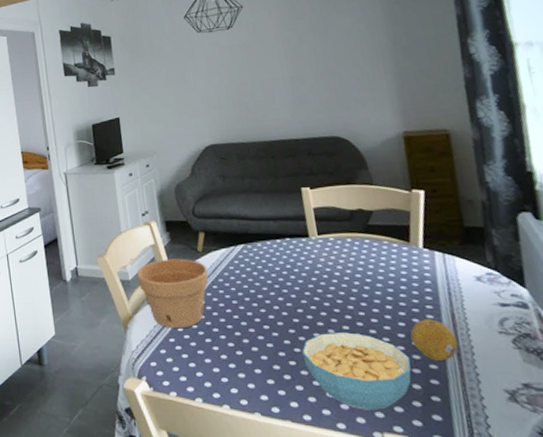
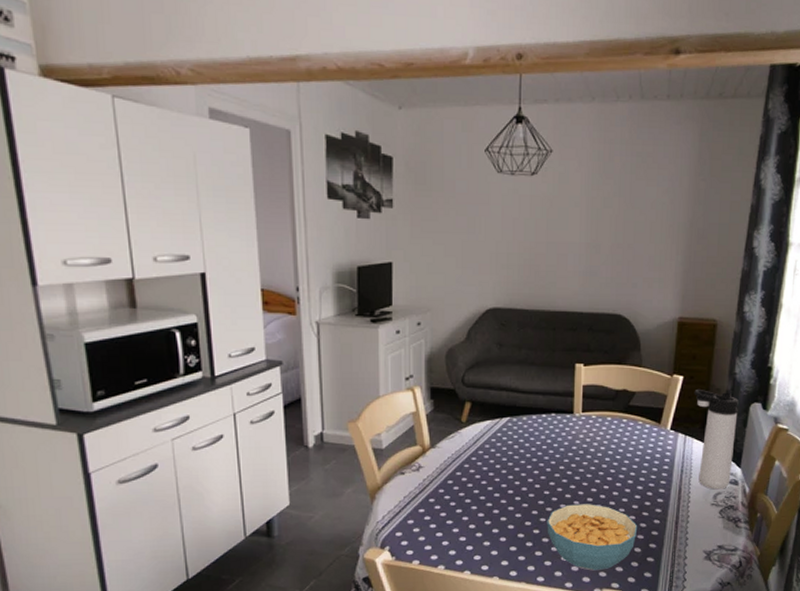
flower pot: present [136,258,209,329] -> none [391,428,468,500]
fruit: present [410,319,459,361] -> none [642,493,679,528]
thermos bottle: none [441,203,517,315] -> present [694,390,739,490]

